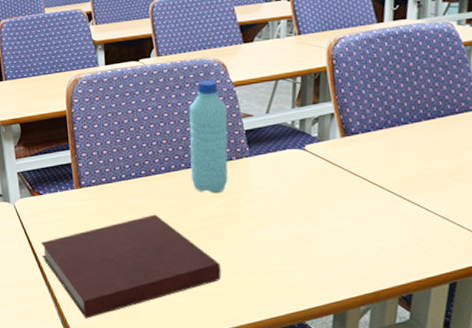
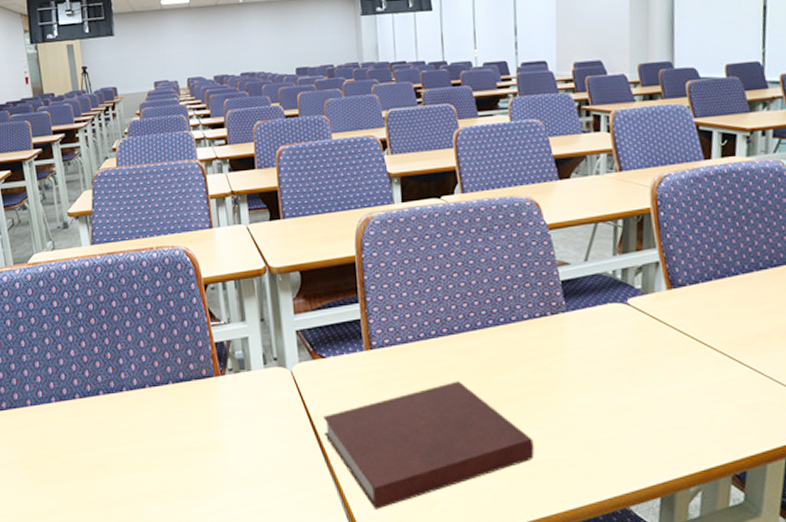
water bottle: present [189,80,228,194] -> none [497,222,542,356]

